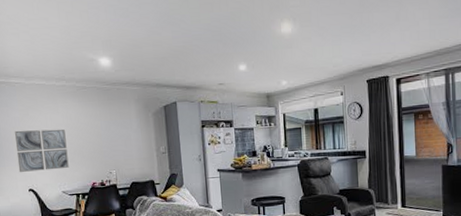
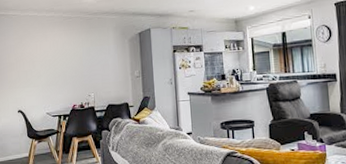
wall art: present [15,129,69,172] -> none [9,55,53,95]

